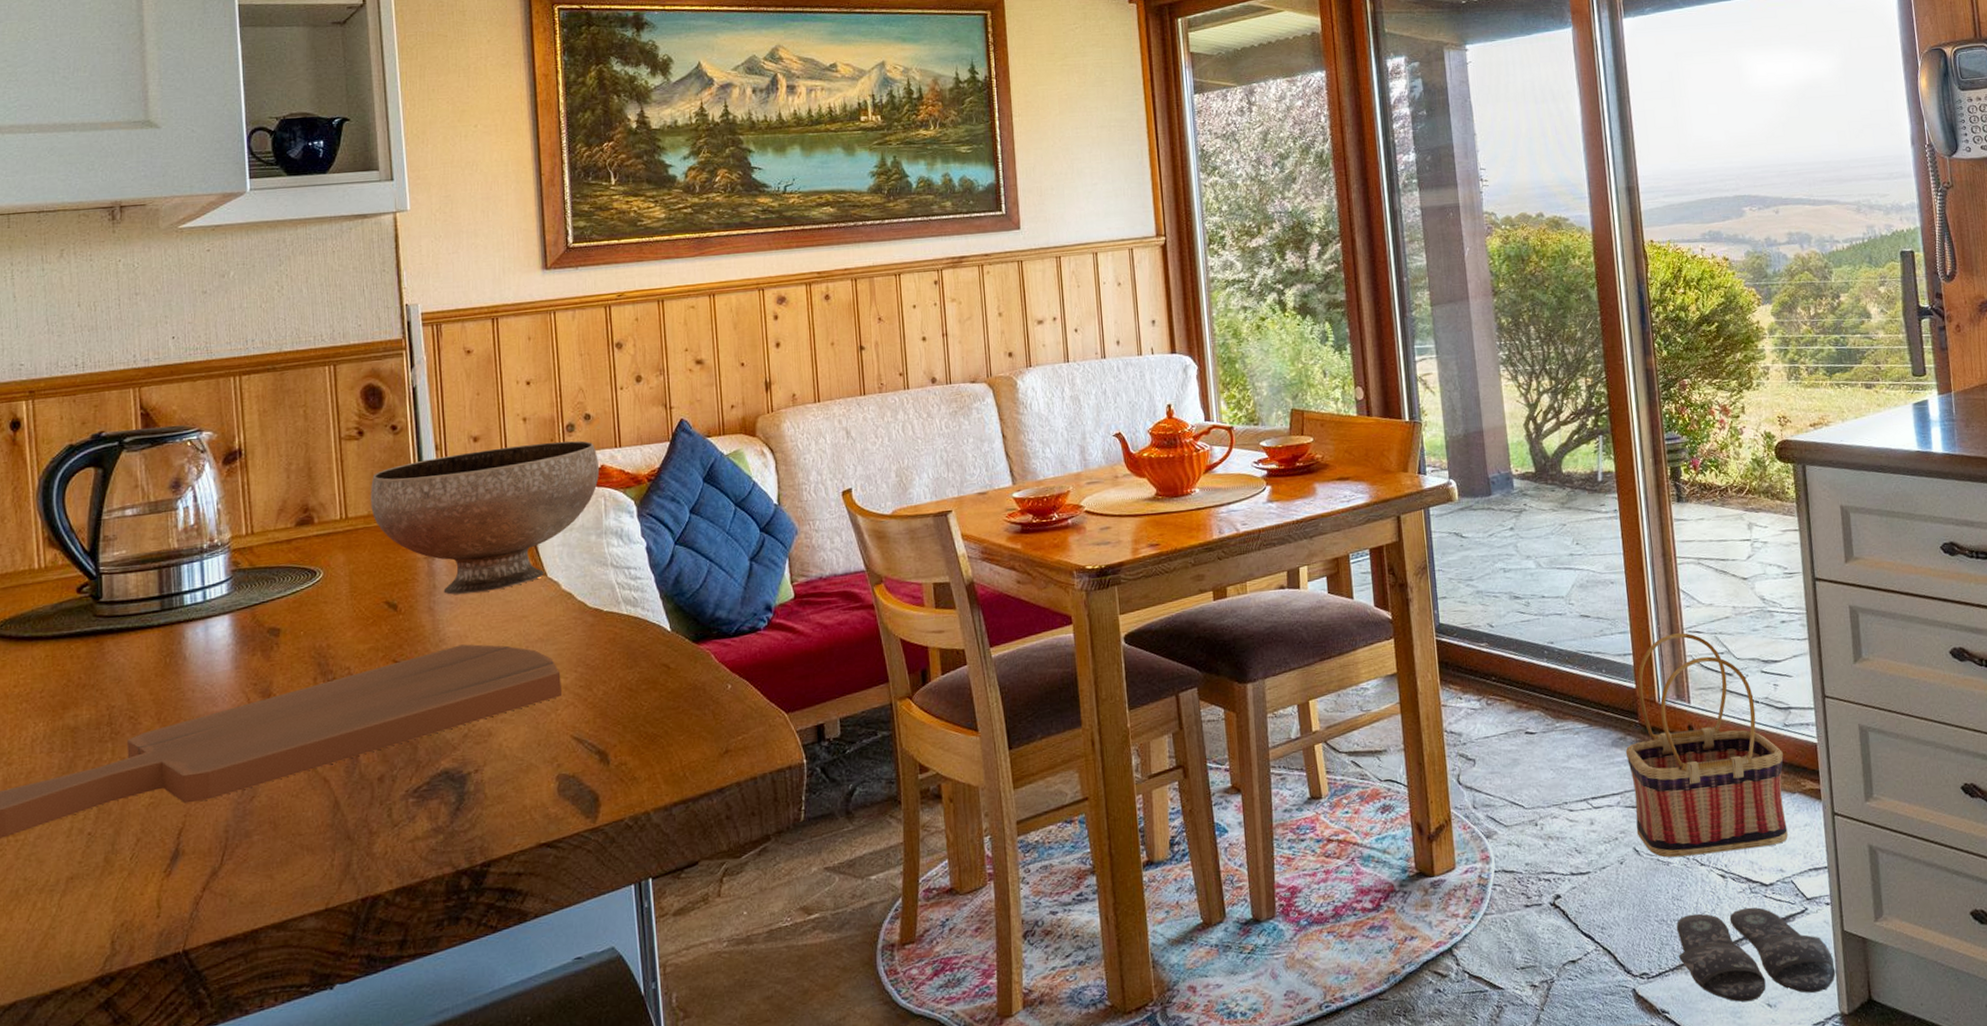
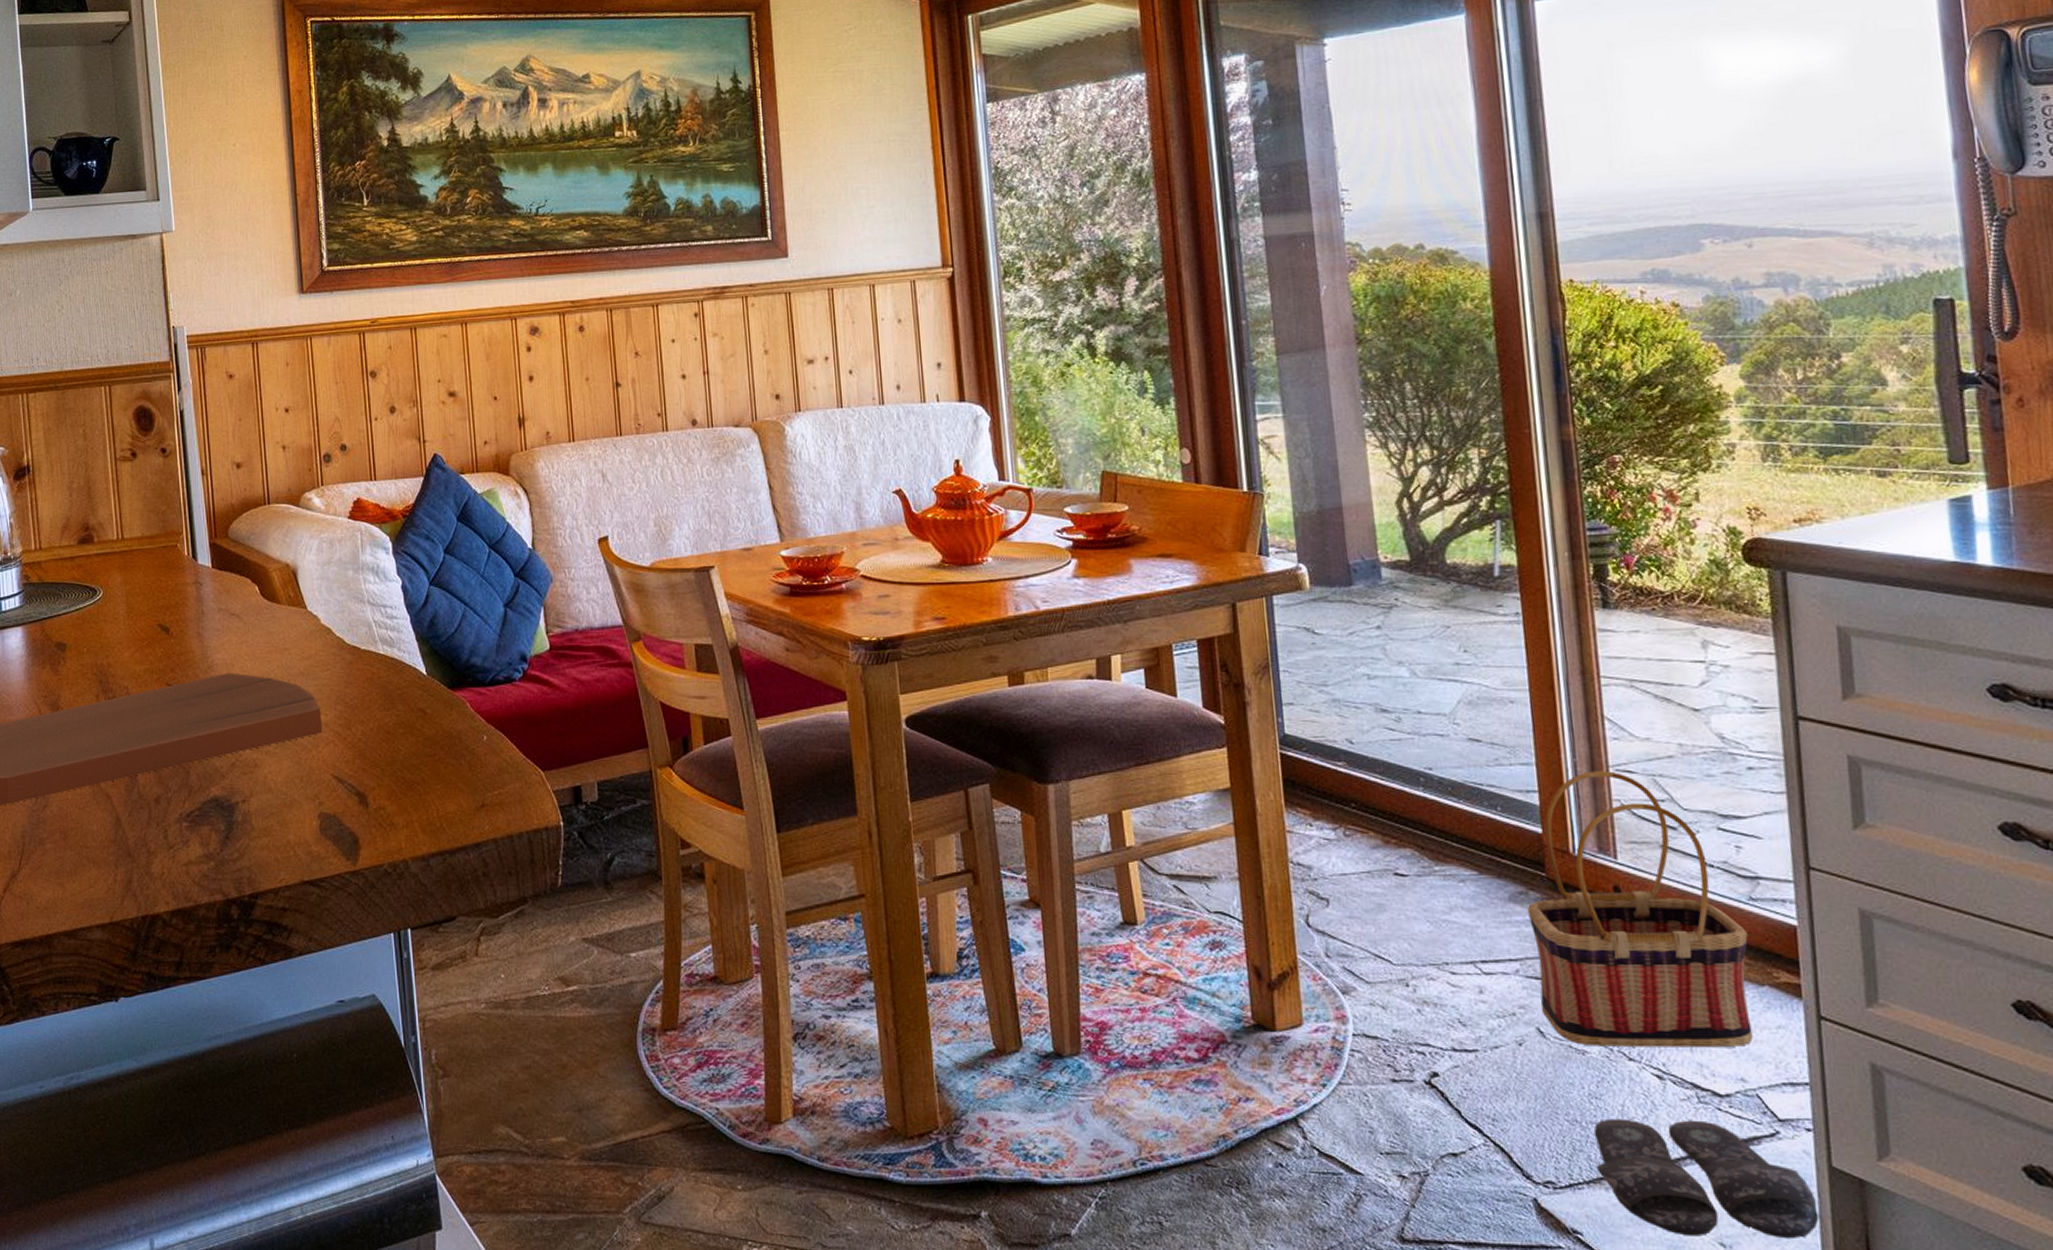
bowl: present [371,440,599,595] -> none [144,471,355,623]

